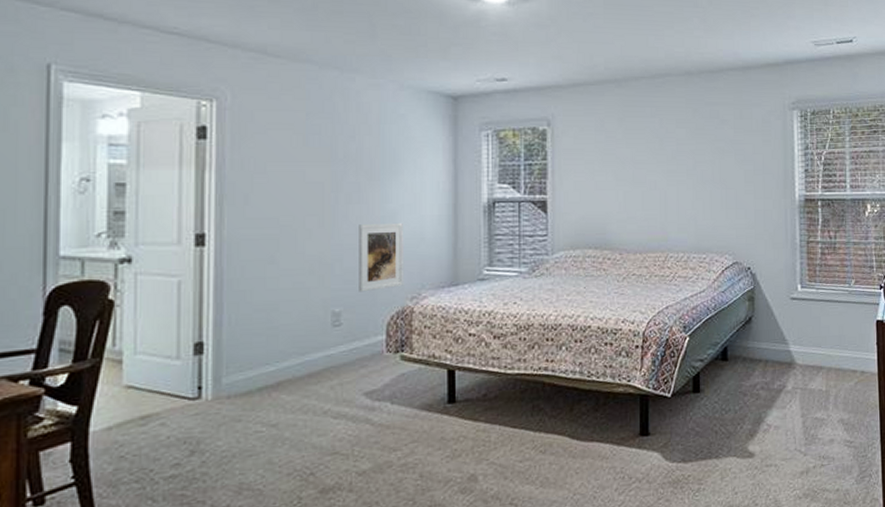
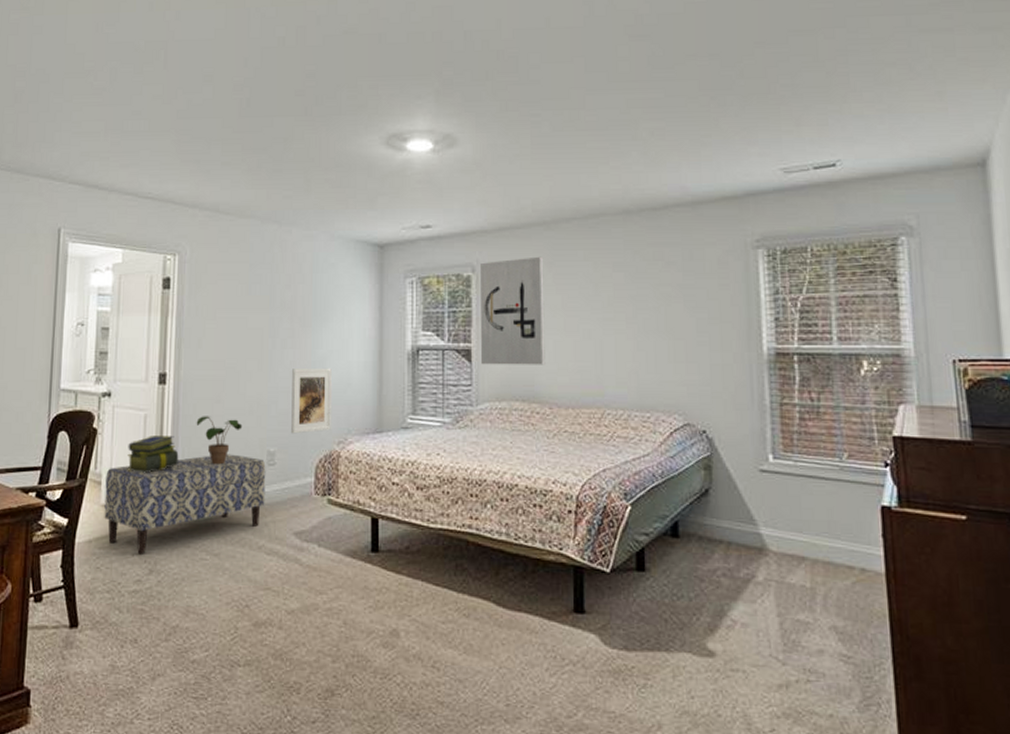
bench: none [128,317,331,436] -> present [104,454,266,555]
stack of books: none [157,303,224,346] -> present [127,436,179,473]
potted plant: none [245,278,302,331] -> present [196,416,243,465]
wall art: none [554,112,616,215] -> present [479,256,546,365]

